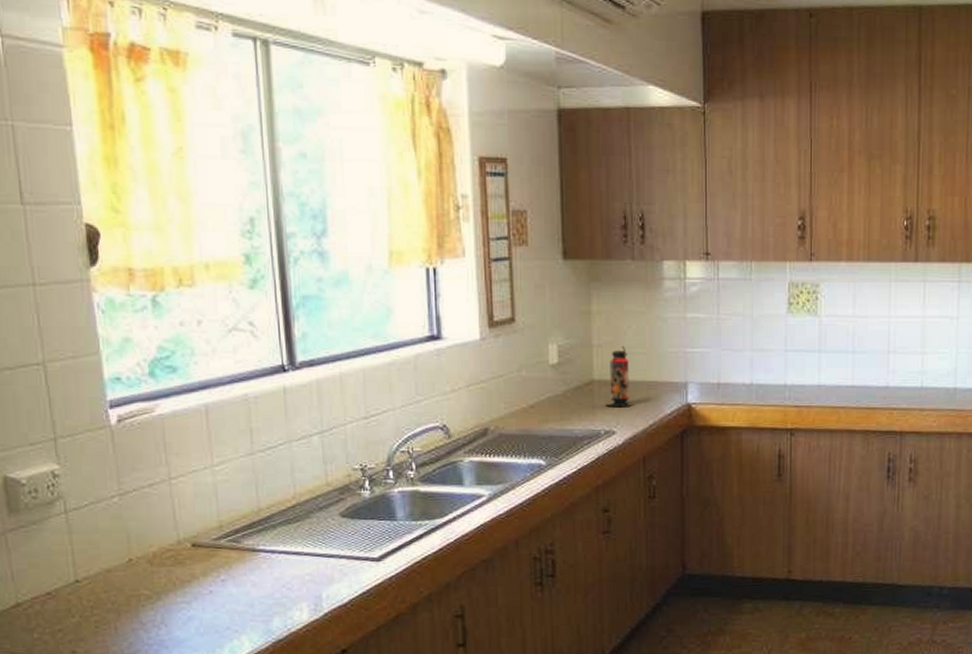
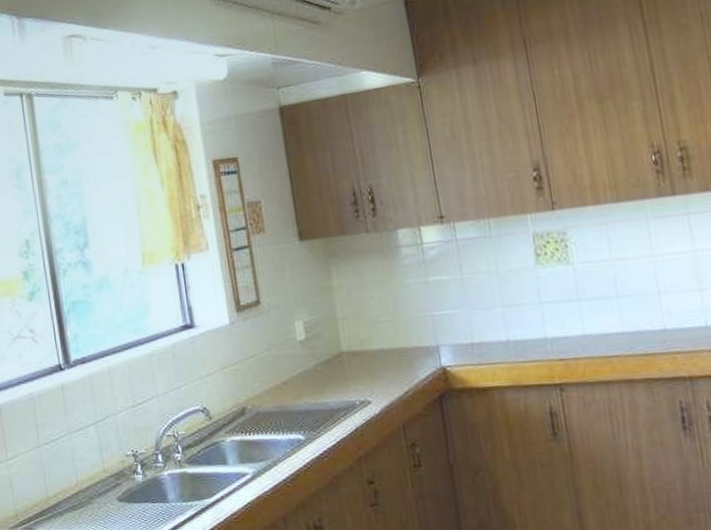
canister: present [605,346,633,406] -> none [356,316,385,377]

